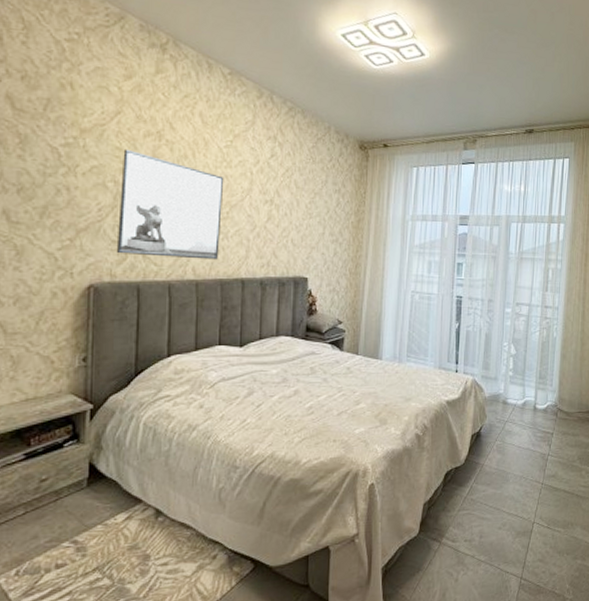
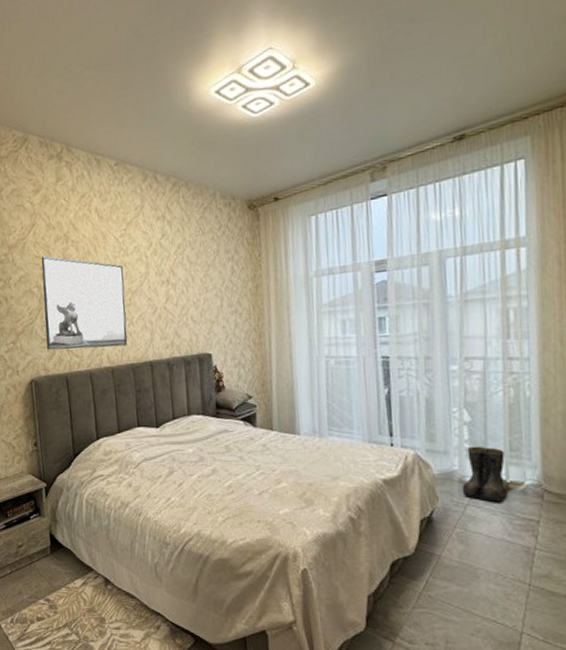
boots: none [504,374,536,419] -> present [461,446,506,502]

